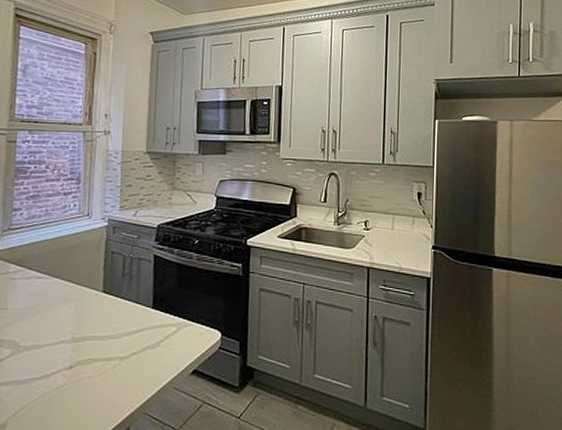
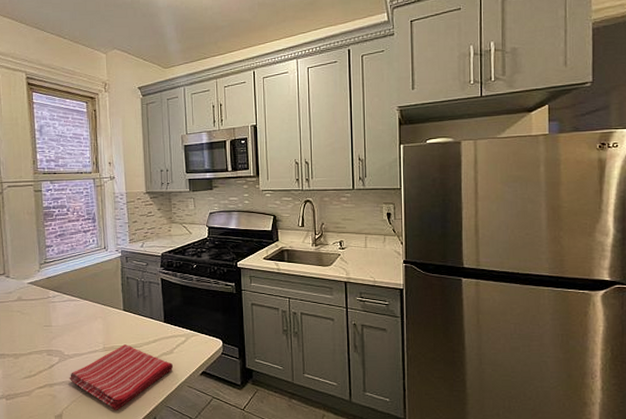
dish towel: none [21,334,159,418] -> present [69,344,174,410]

